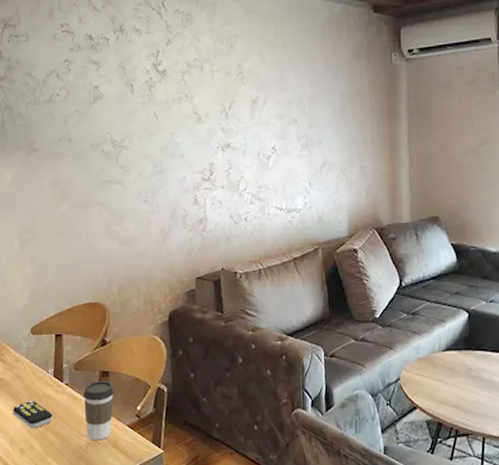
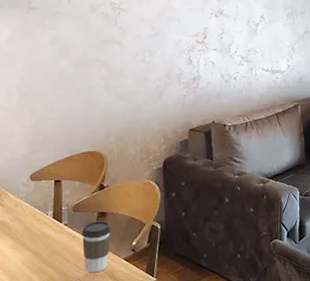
remote control: present [12,400,53,429] -> none [12,239,52,265]

